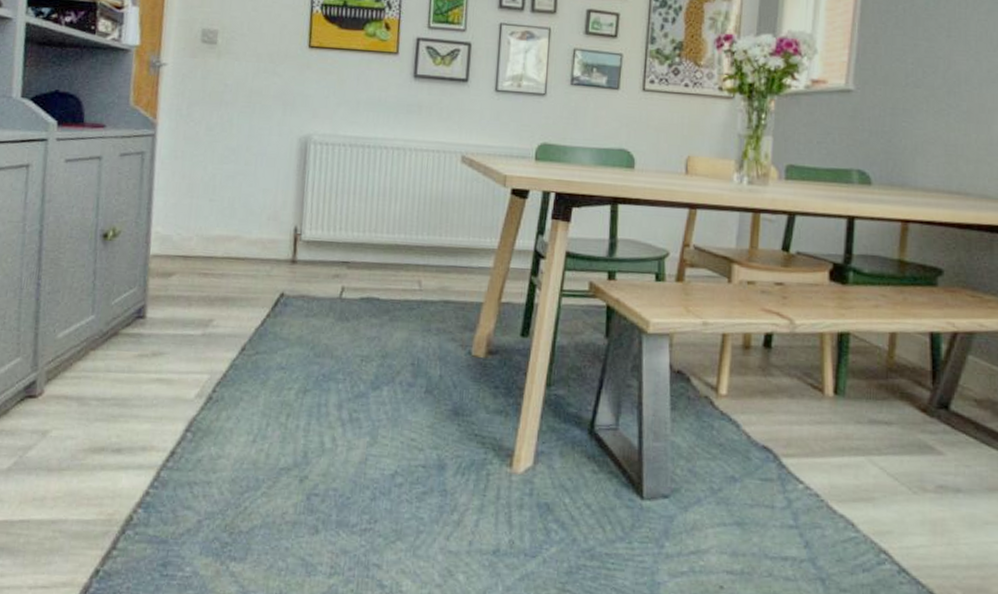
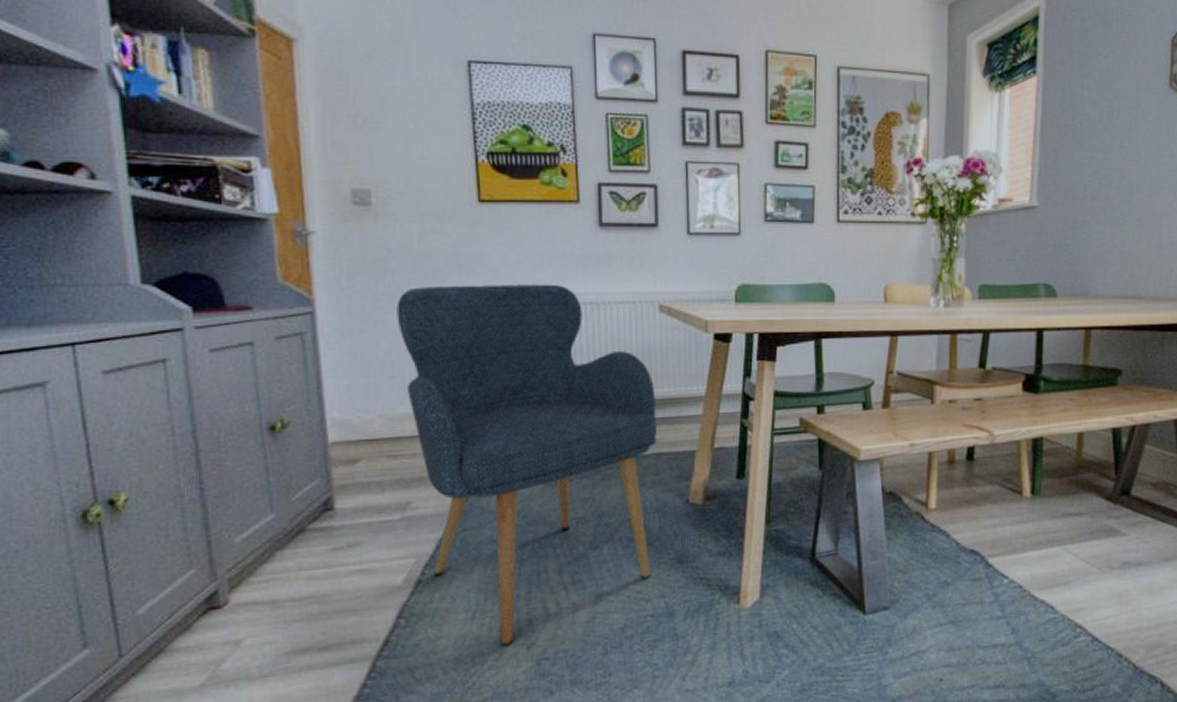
chair: none [223,120,450,476] -> present [396,284,657,647]

